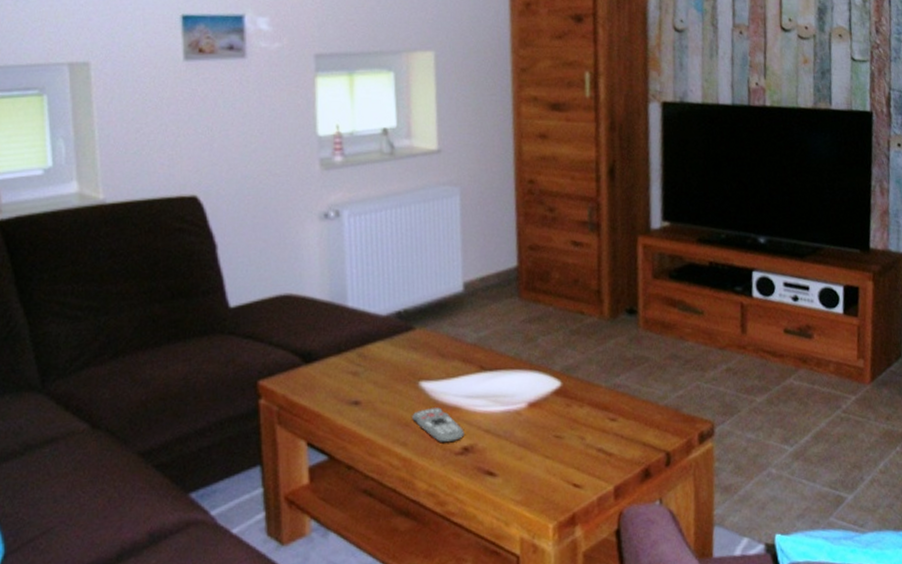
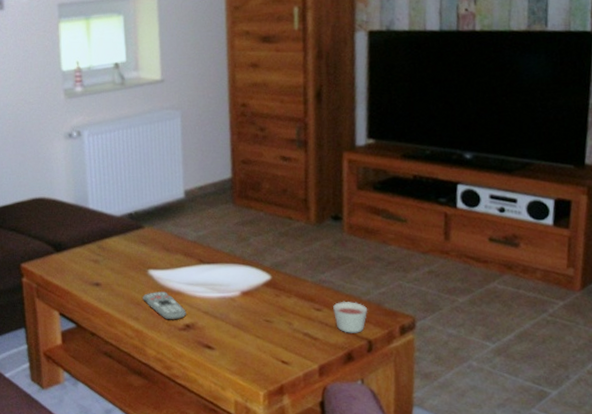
candle: none [629,407,665,446] -> present [333,301,367,333]

